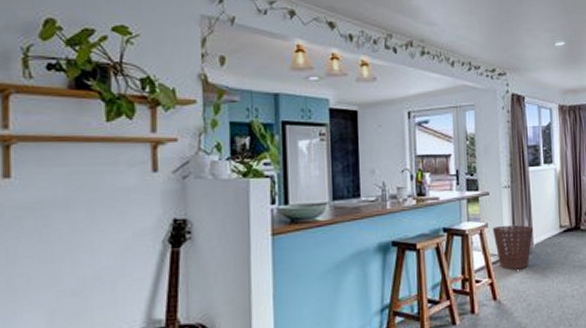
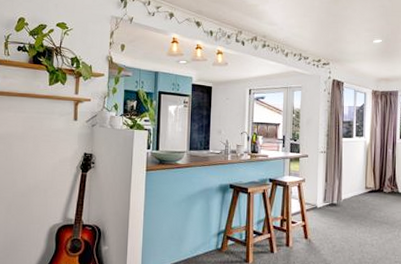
basket: present [492,225,533,270] -> none [308,181,342,218]

